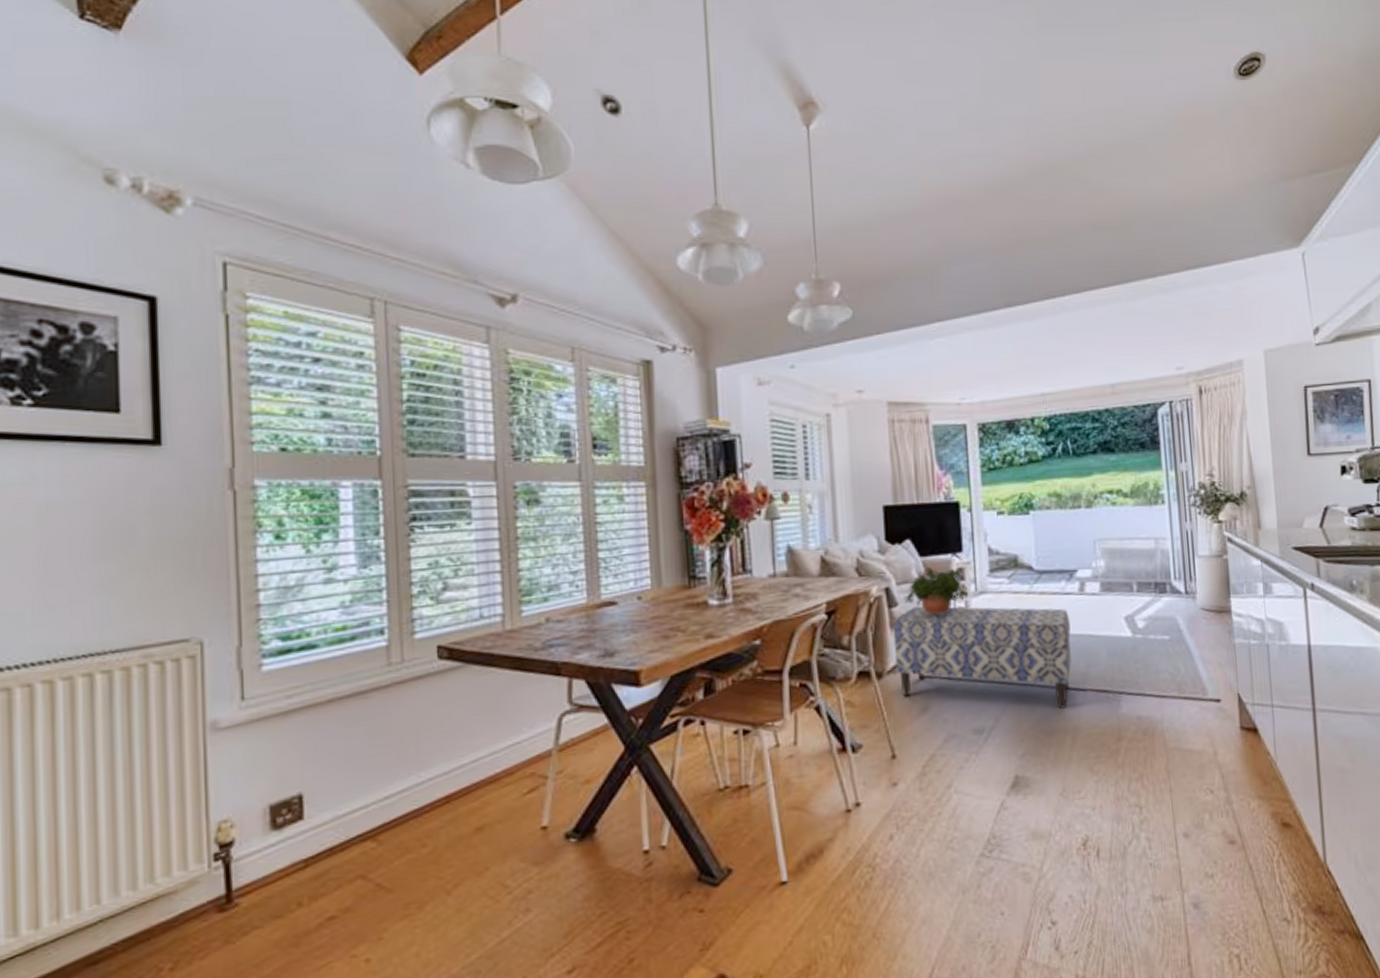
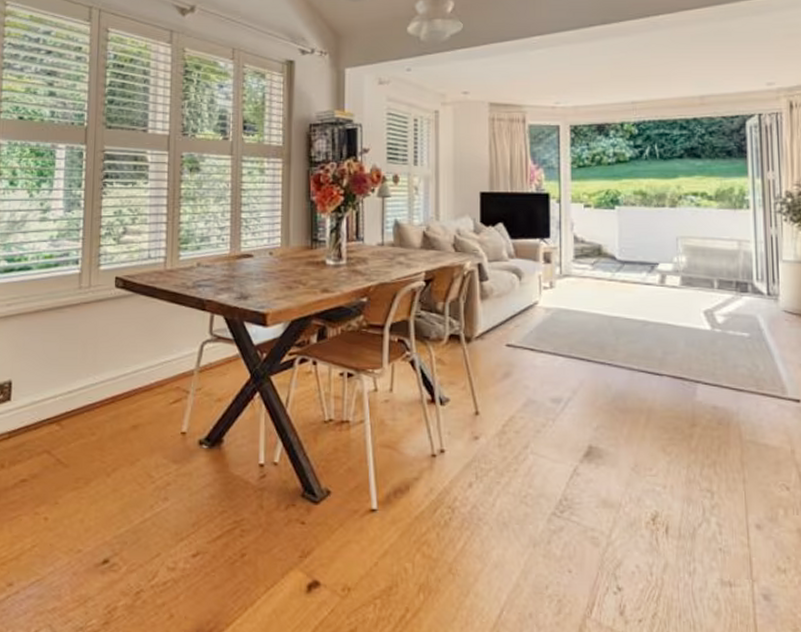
bench: present [893,606,1072,709] -> none [482,282,650,389]
potted plant: present [903,566,969,618] -> none [494,248,554,295]

